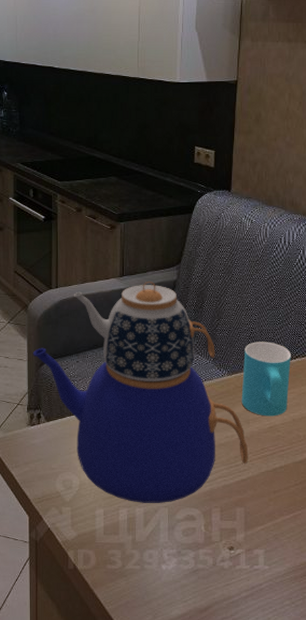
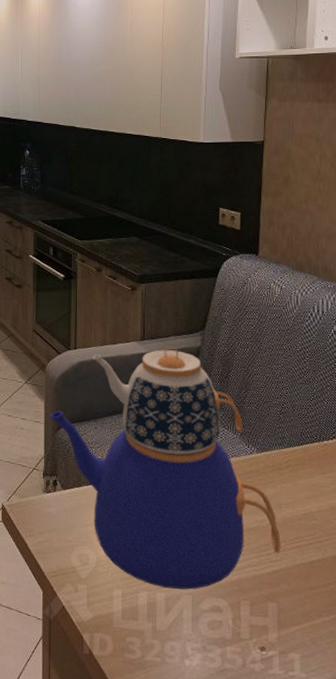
cup: present [241,342,291,416] -> none [272,417,327,502]

